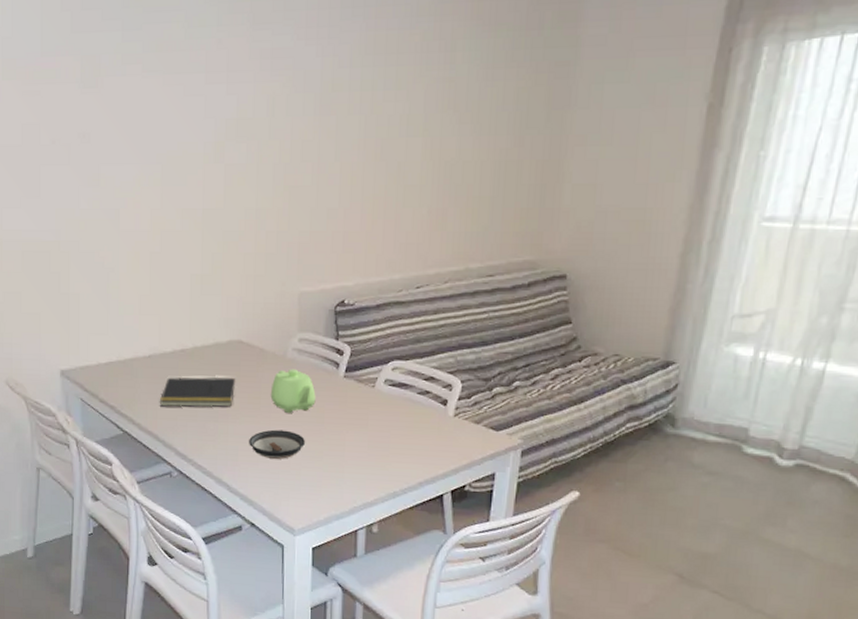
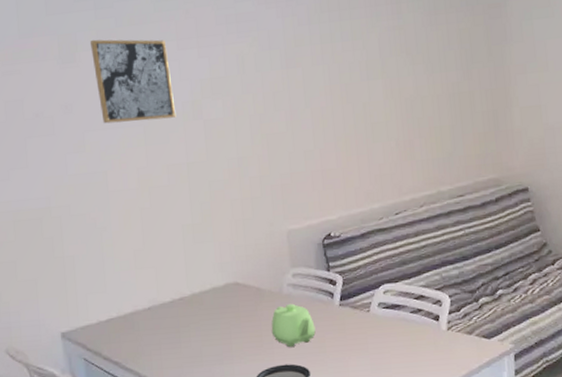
wall art: none [115,64,197,159] -> present [91,39,176,124]
notepad: present [159,376,236,408] -> none [163,320,237,356]

